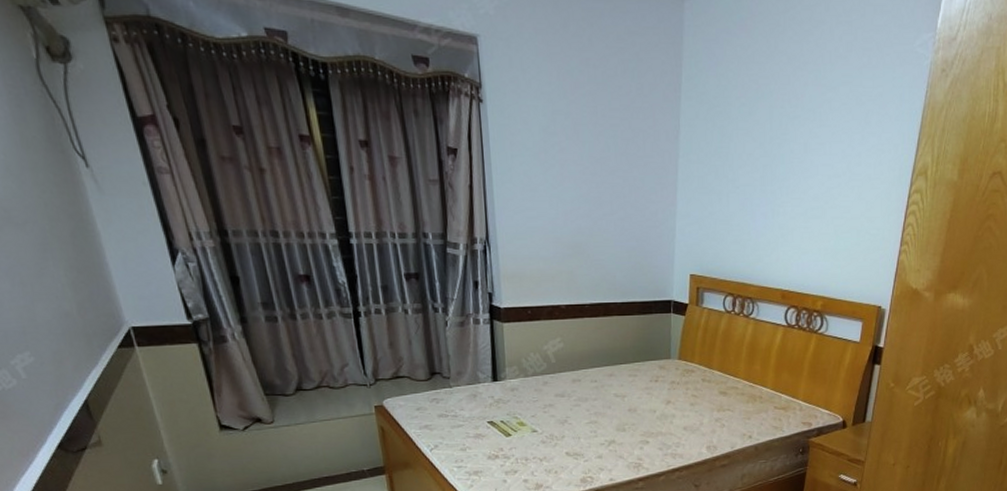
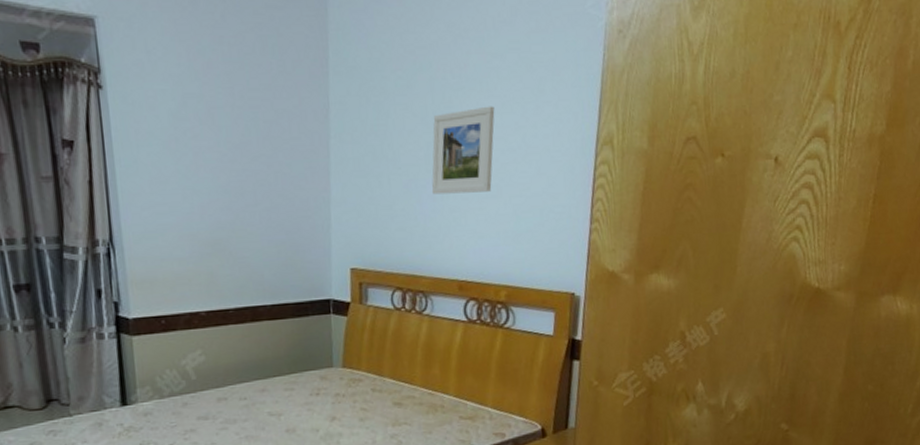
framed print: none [764,134,825,213] -> present [431,106,495,195]

